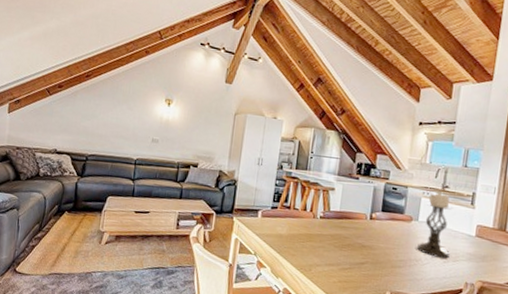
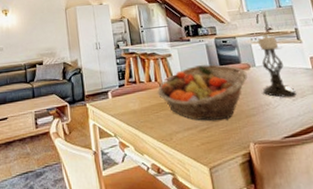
fruit basket: none [309,205,407,265] -> present [158,64,248,121]

